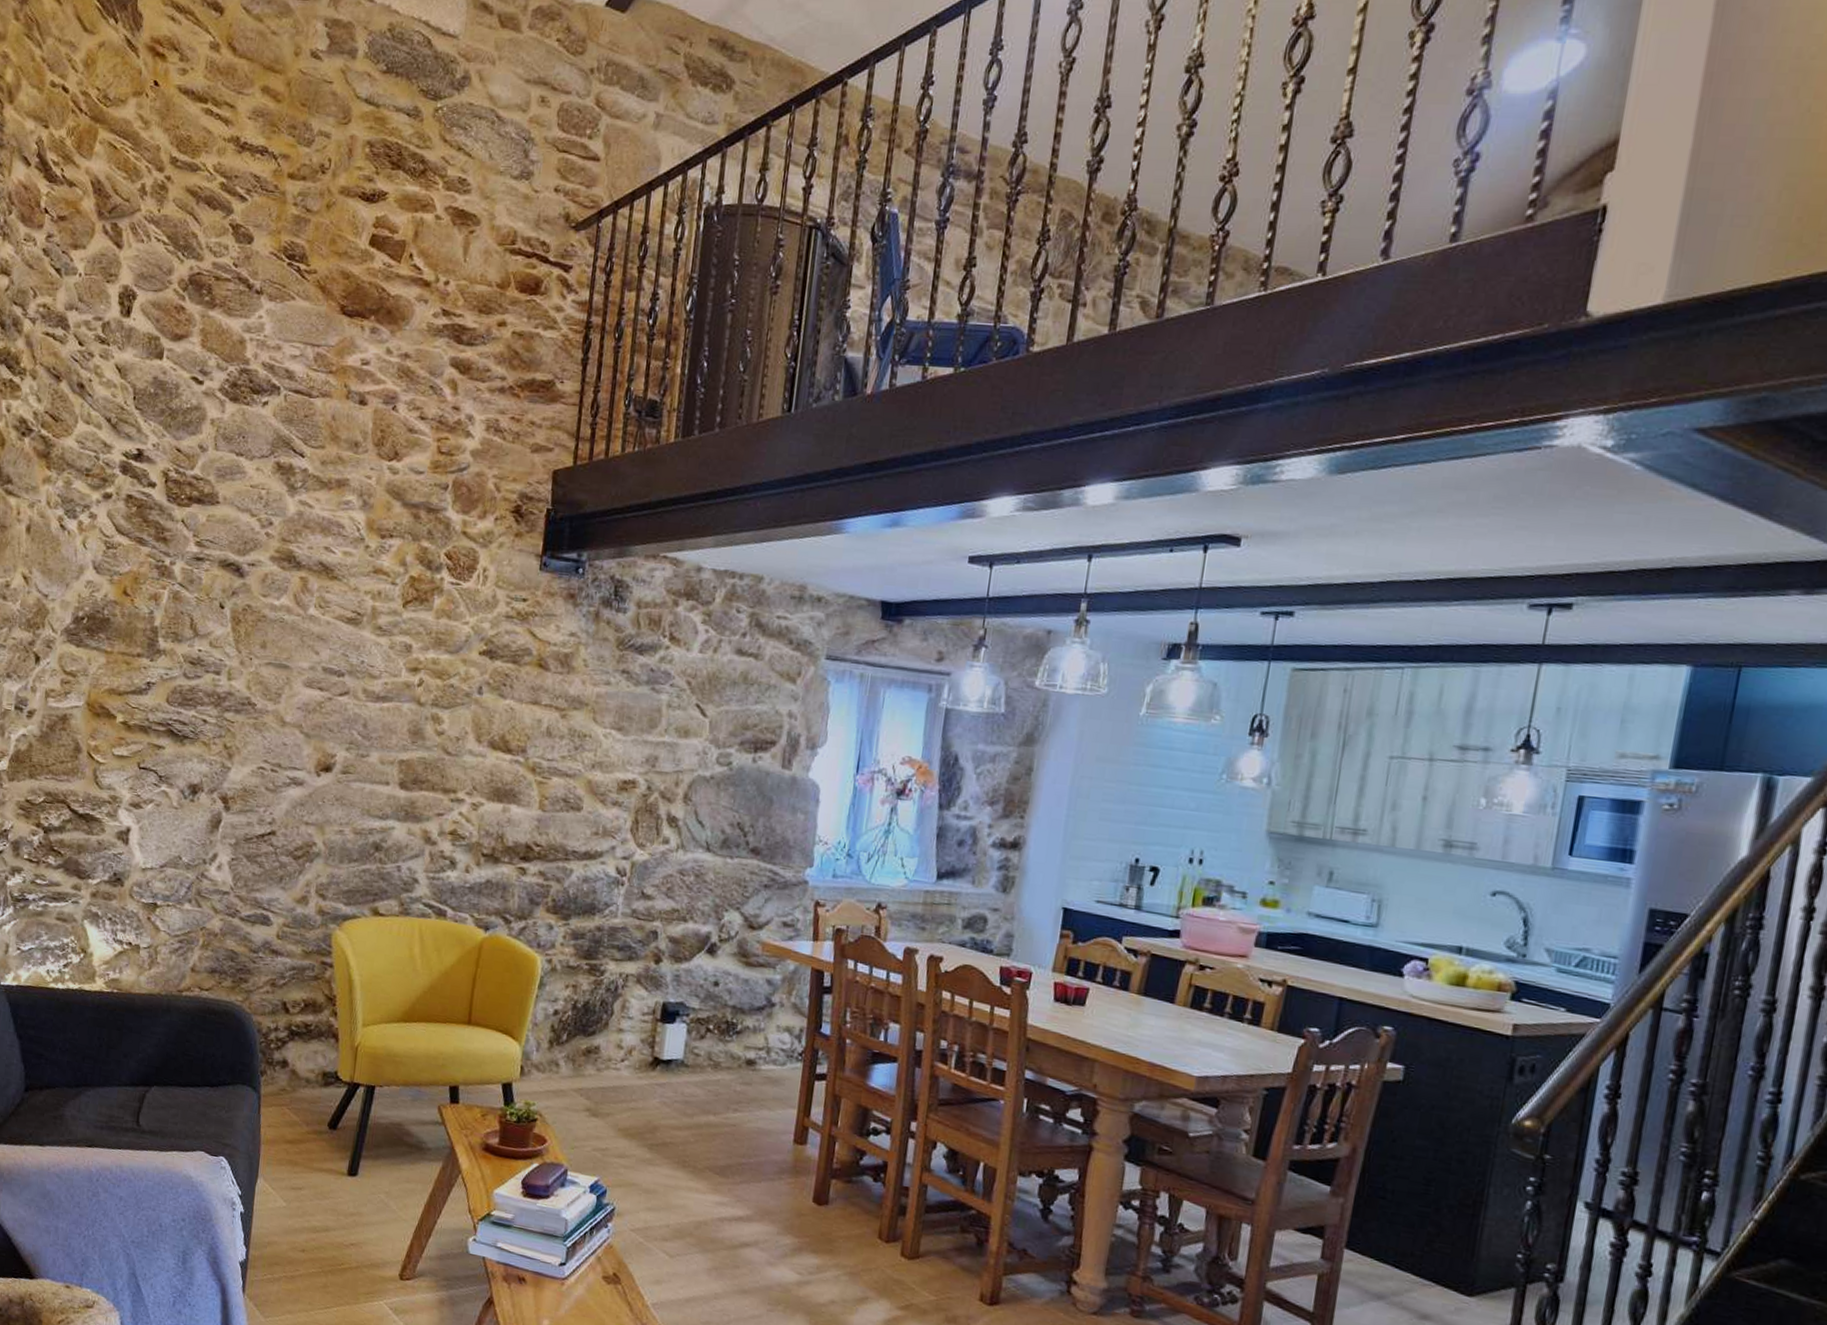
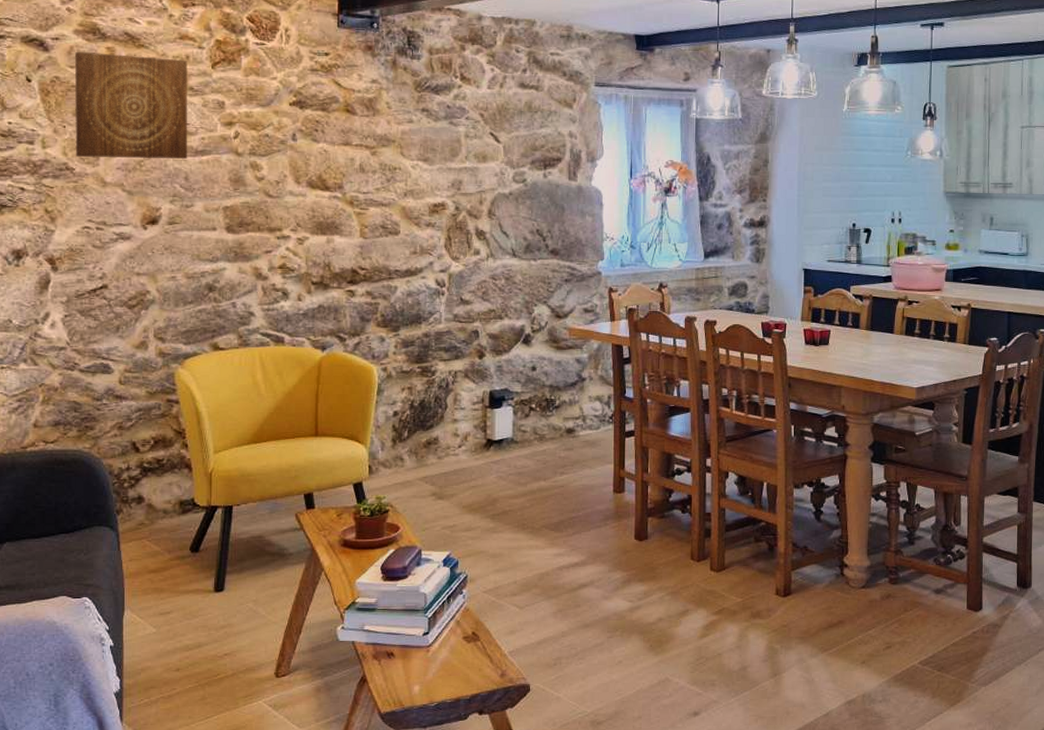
wall art: none [258,579,379,704] -> present [75,51,188,159]

